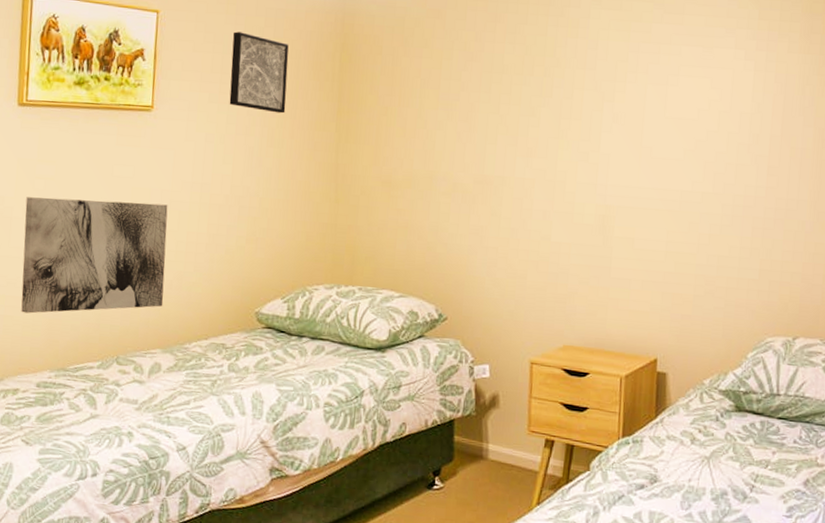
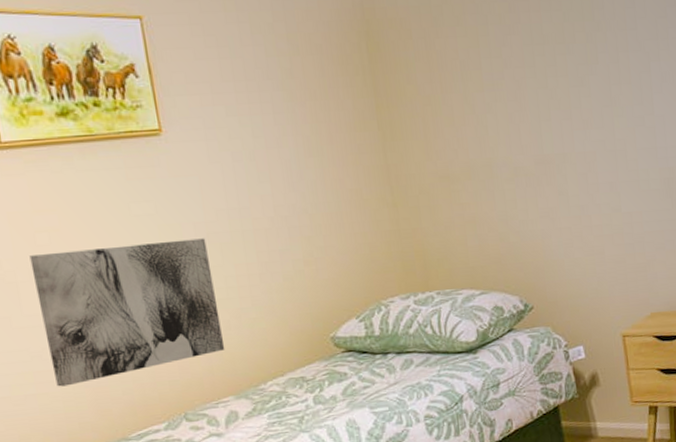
wall art: present [229,31,289,114] -> none [239,31,318,119]

